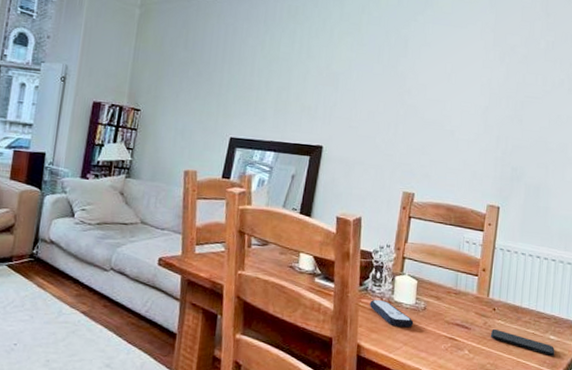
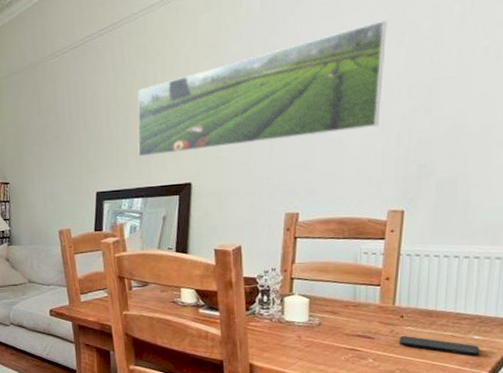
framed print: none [276,38,493,128] -> present [137,20,387,157]
remote control: present [369,300,414,328] -> none [258,322,309,345]

